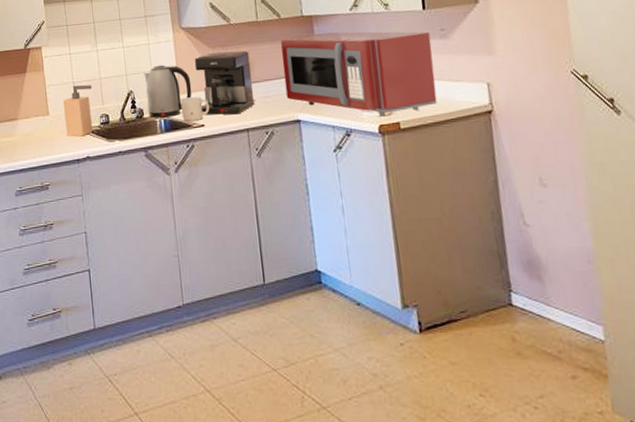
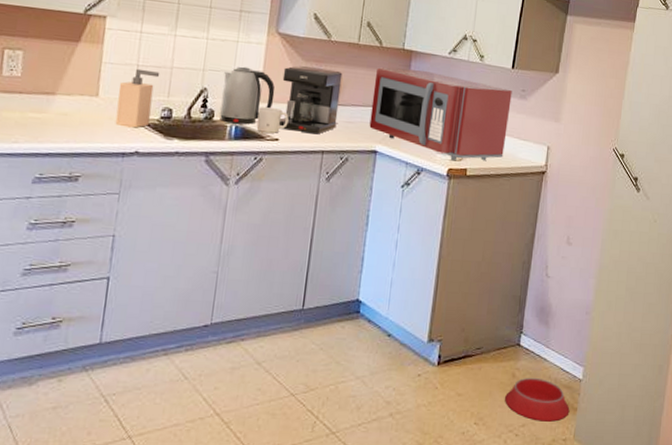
pet bowl: none [509,340,599,392] -> present [505,377,570,422]

